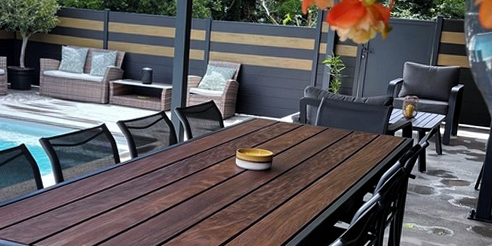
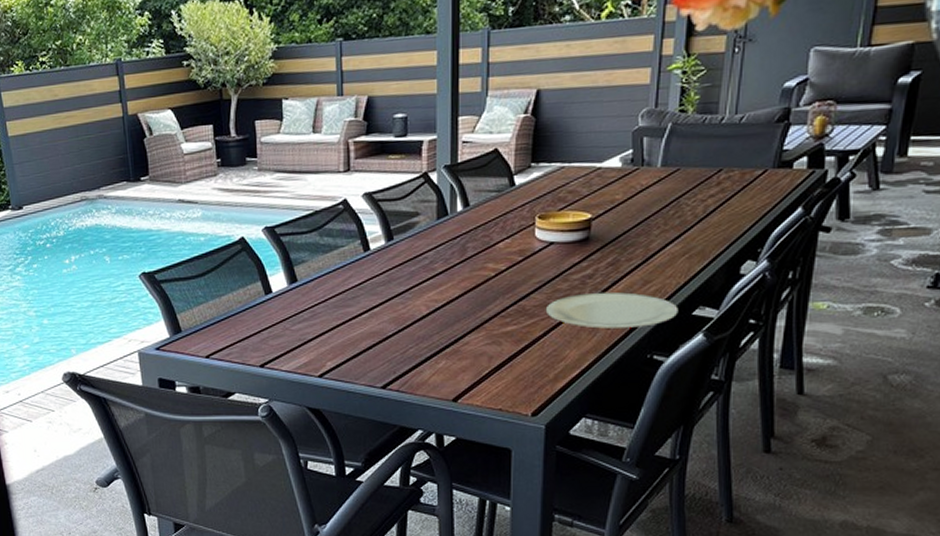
plate: none [240,206,326,233] -> present [545,291,678,329]

